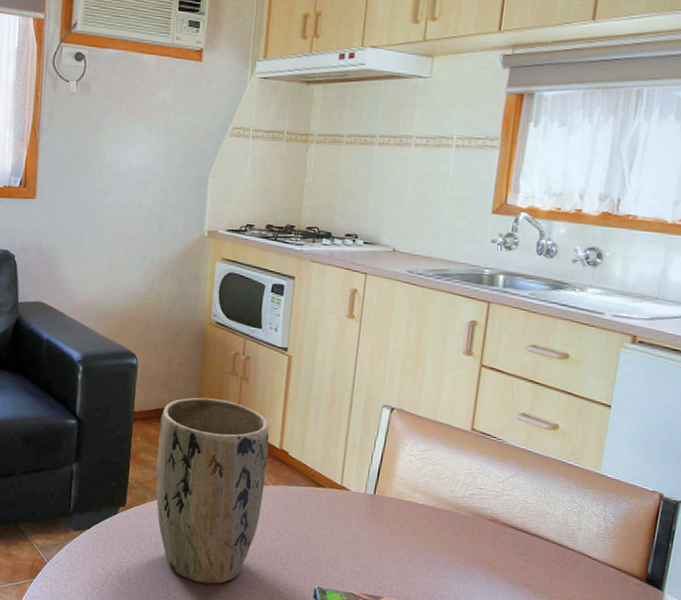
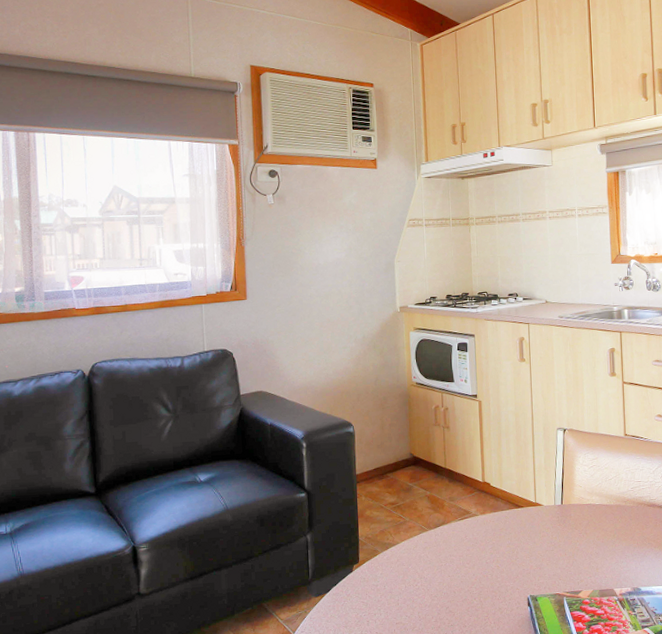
plant pot: present [156,397,270,584] -> none [380,449,475,618]

